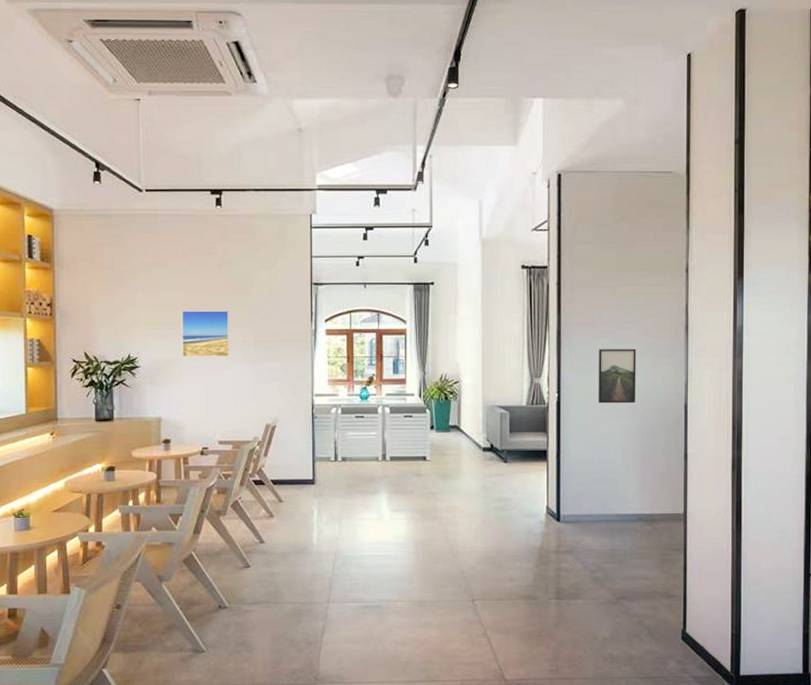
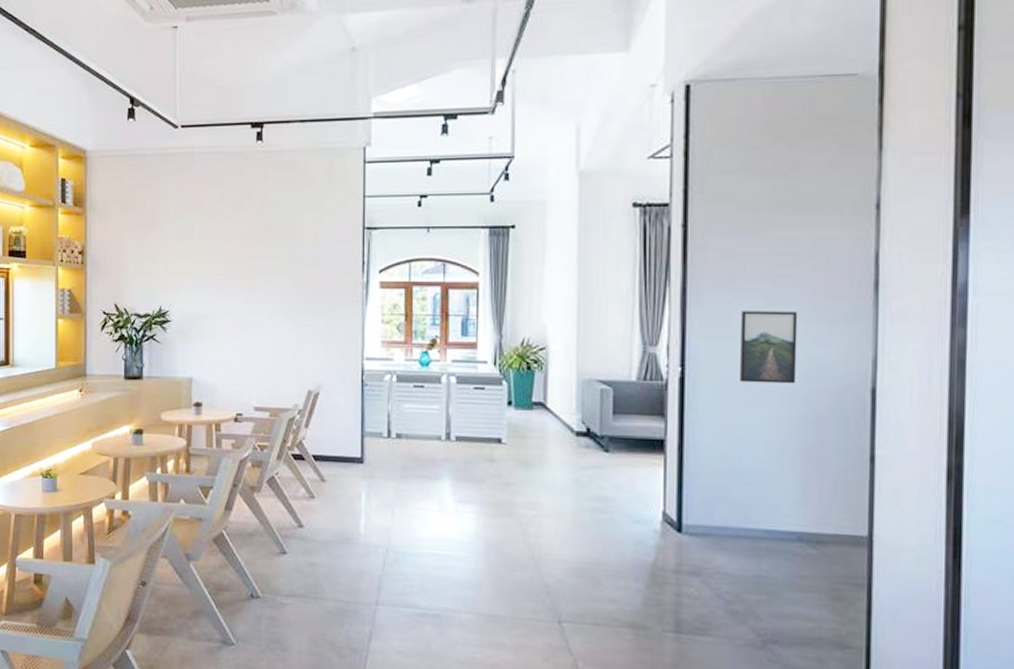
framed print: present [182,311,230,357] -> none [216,259,269,312]

